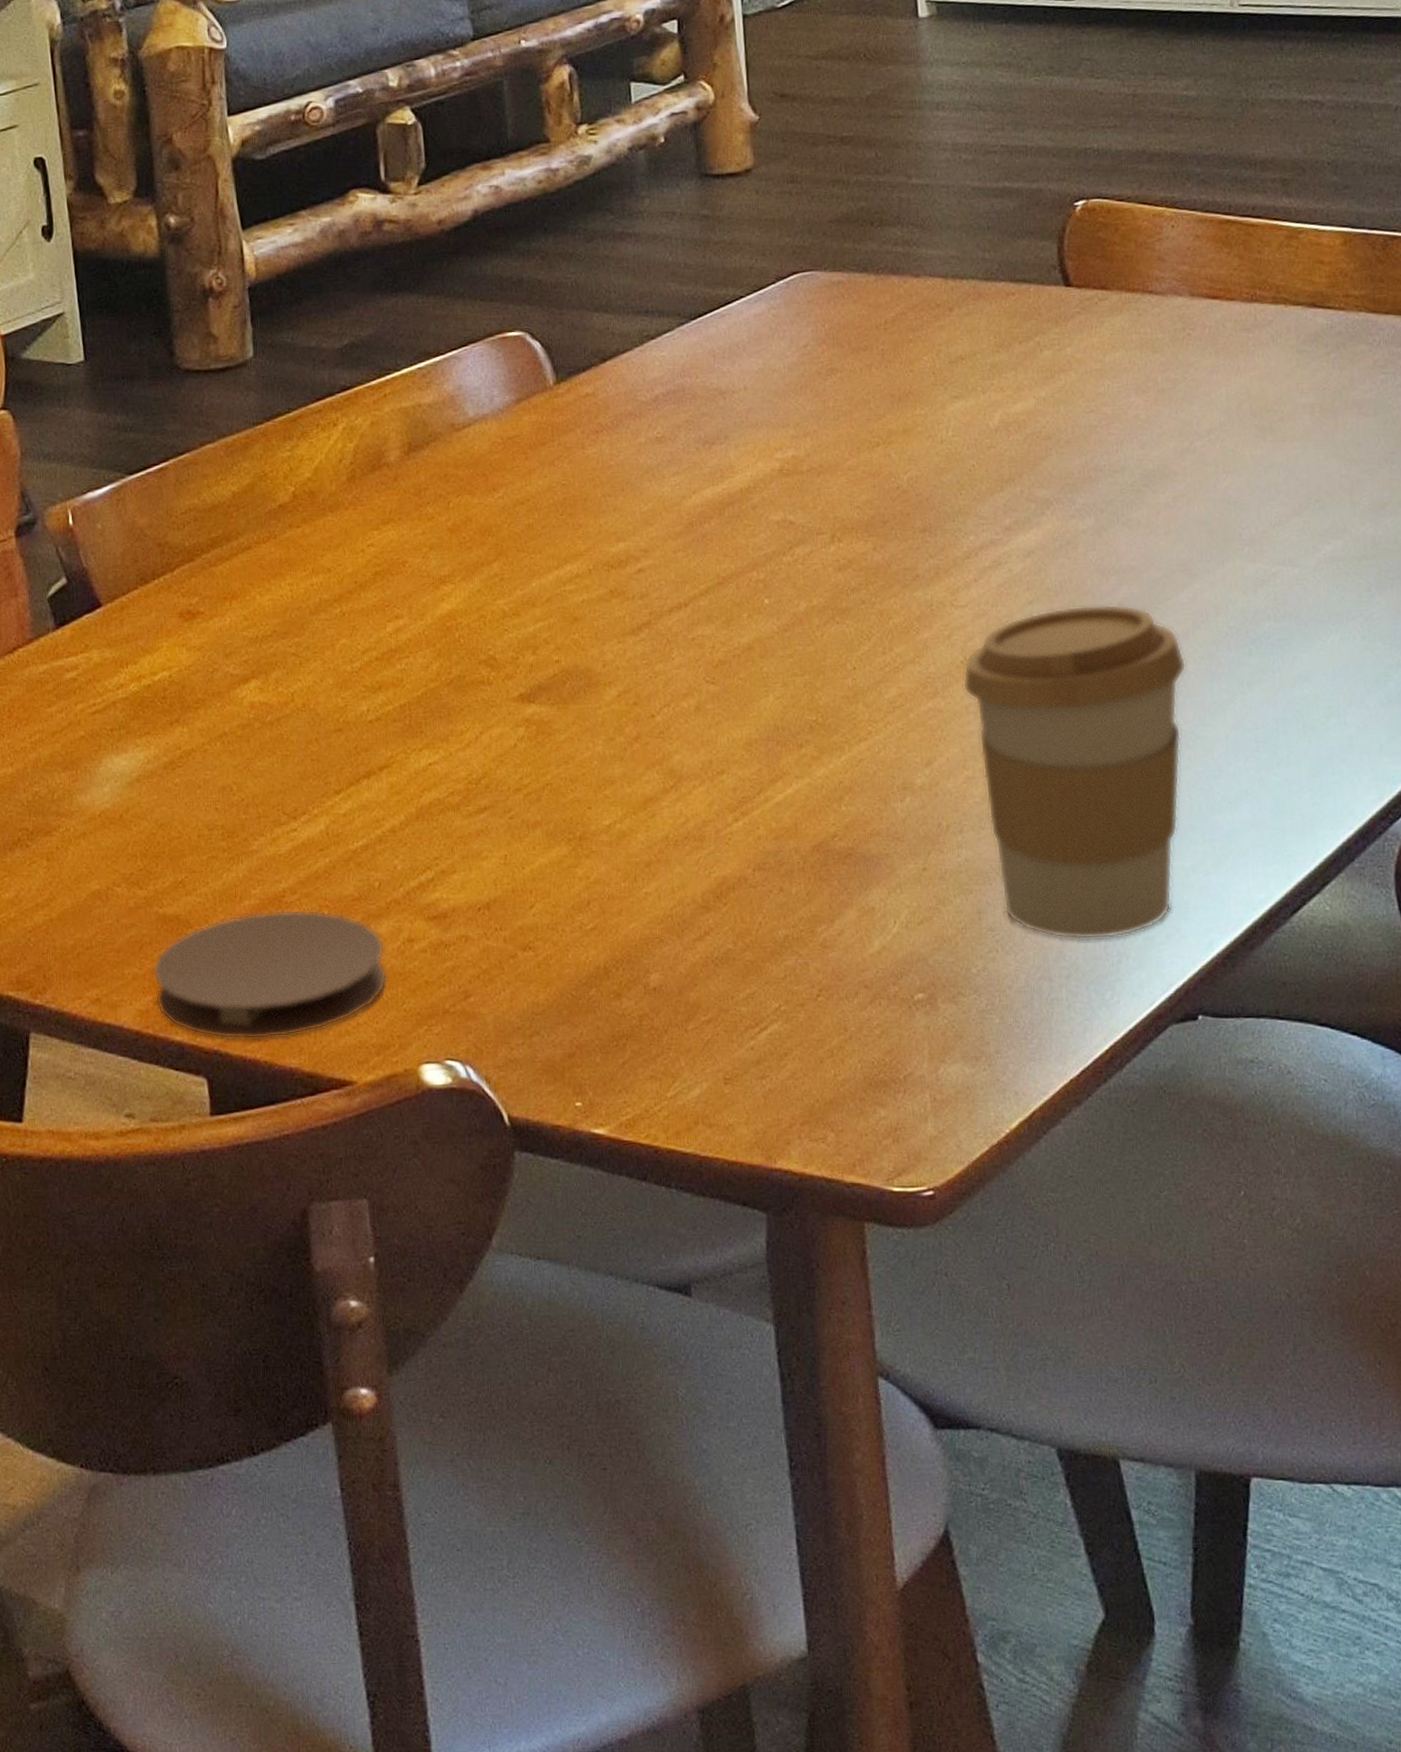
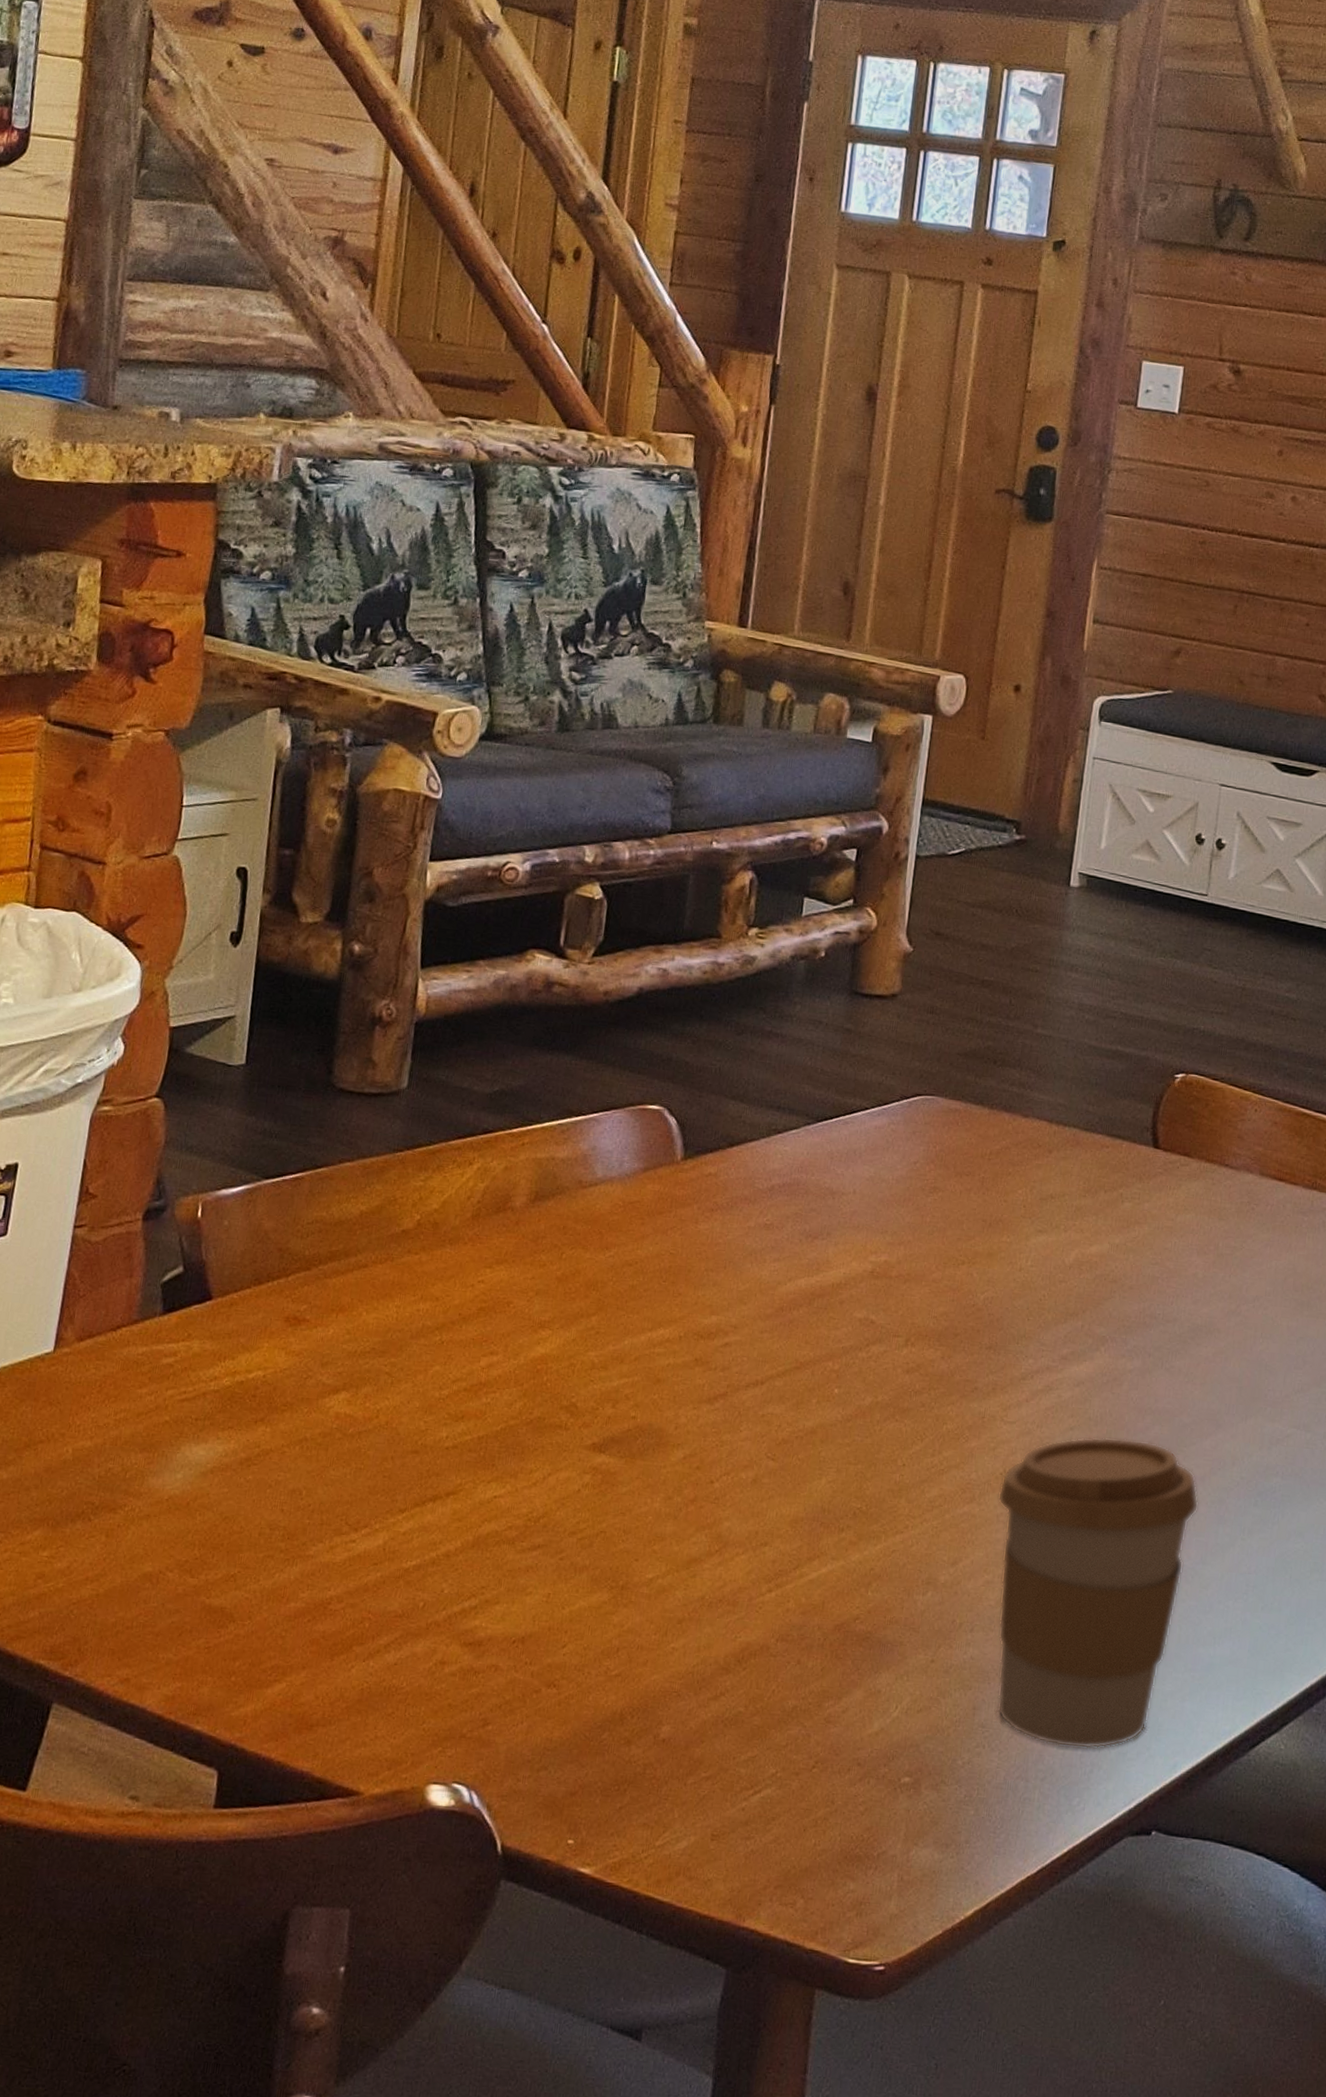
coaster: present [152,909,387,1040] -> none [183,1614,417,1741]

